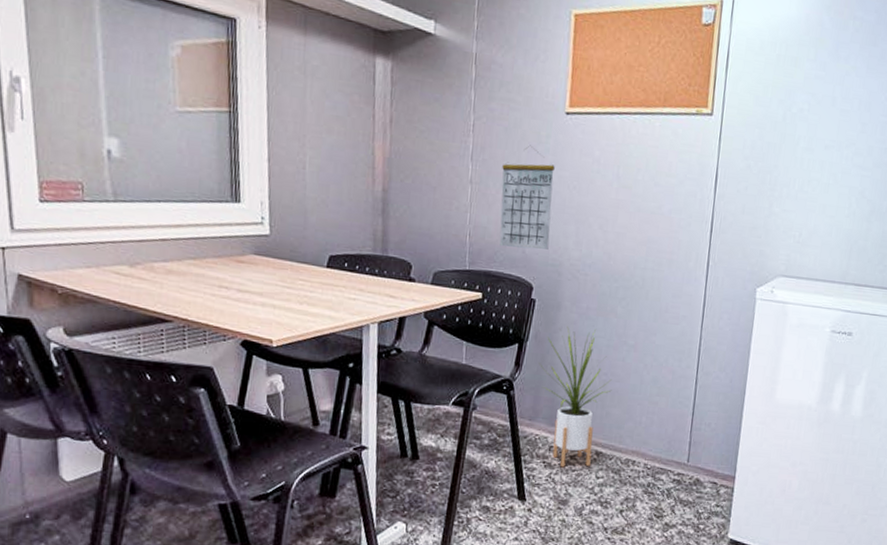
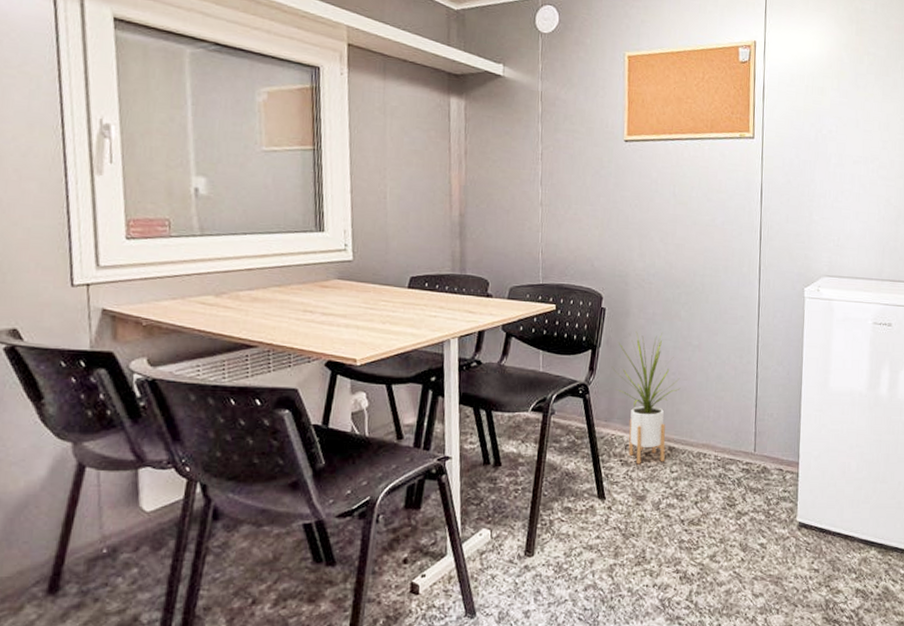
calendar: present [499,145,555,250] -> none [569,169,617,263]

